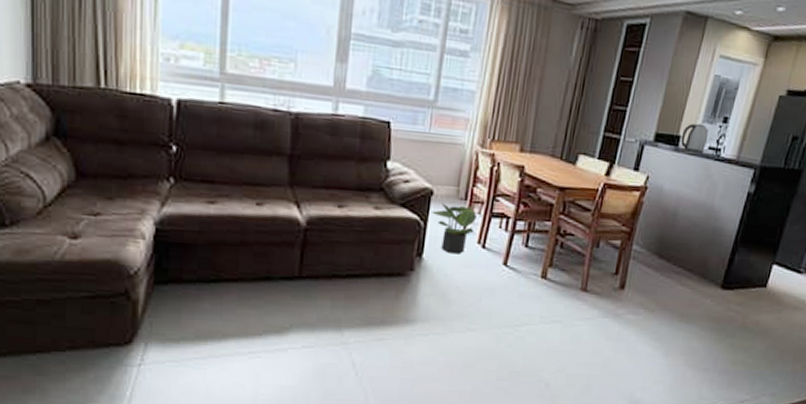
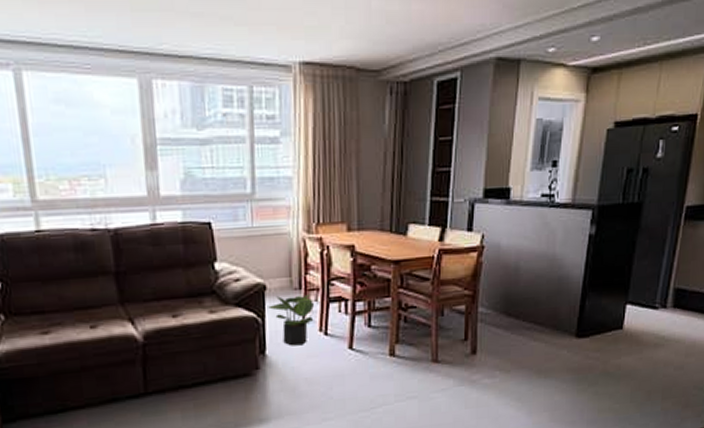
kettle: present [680,123,708,153] -> none [511,172,538,203]

